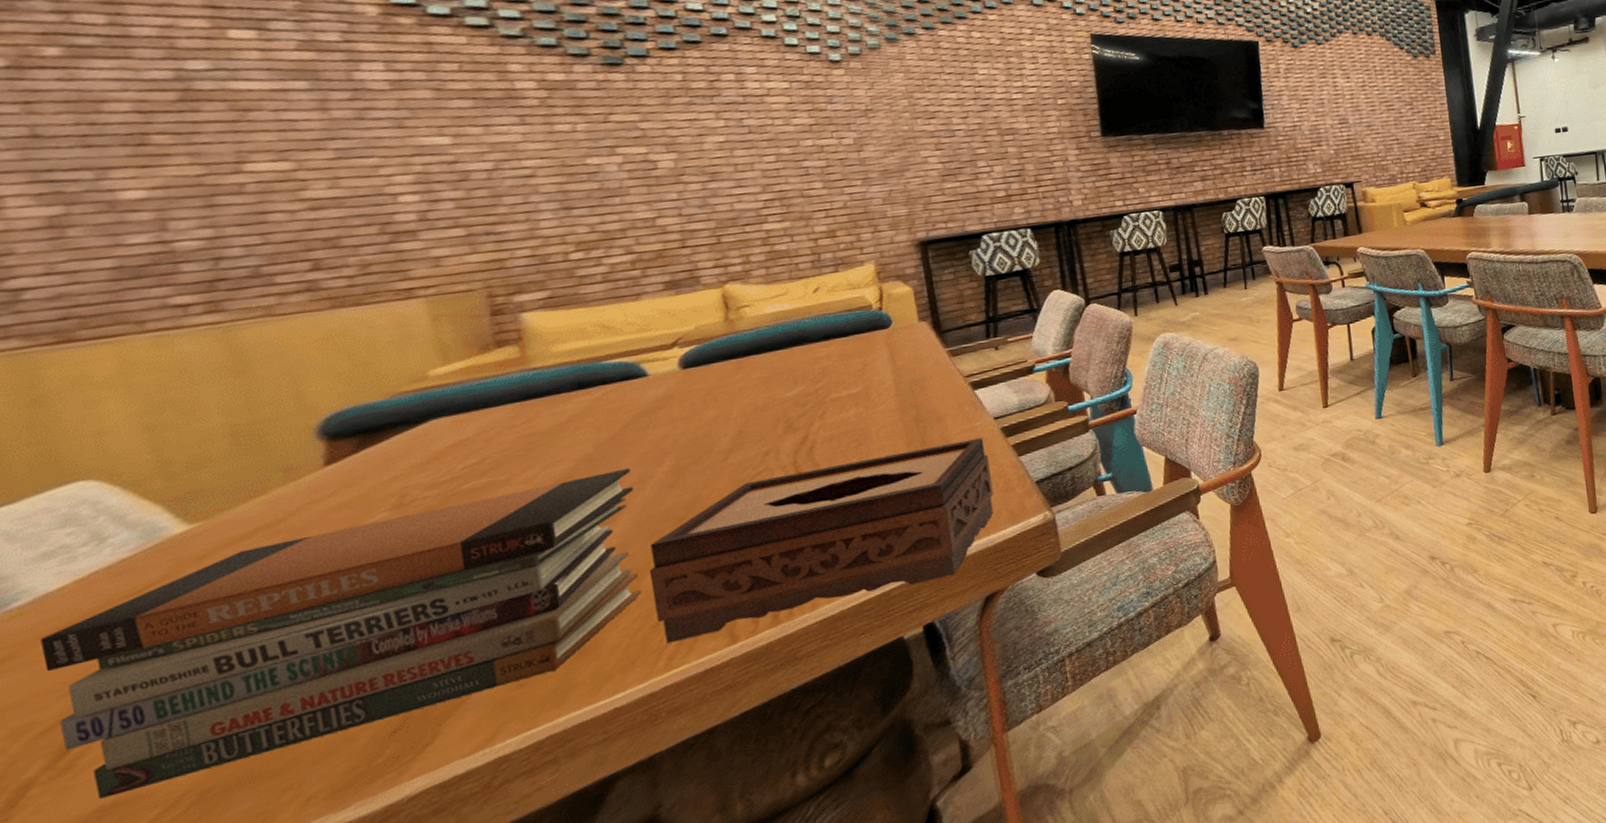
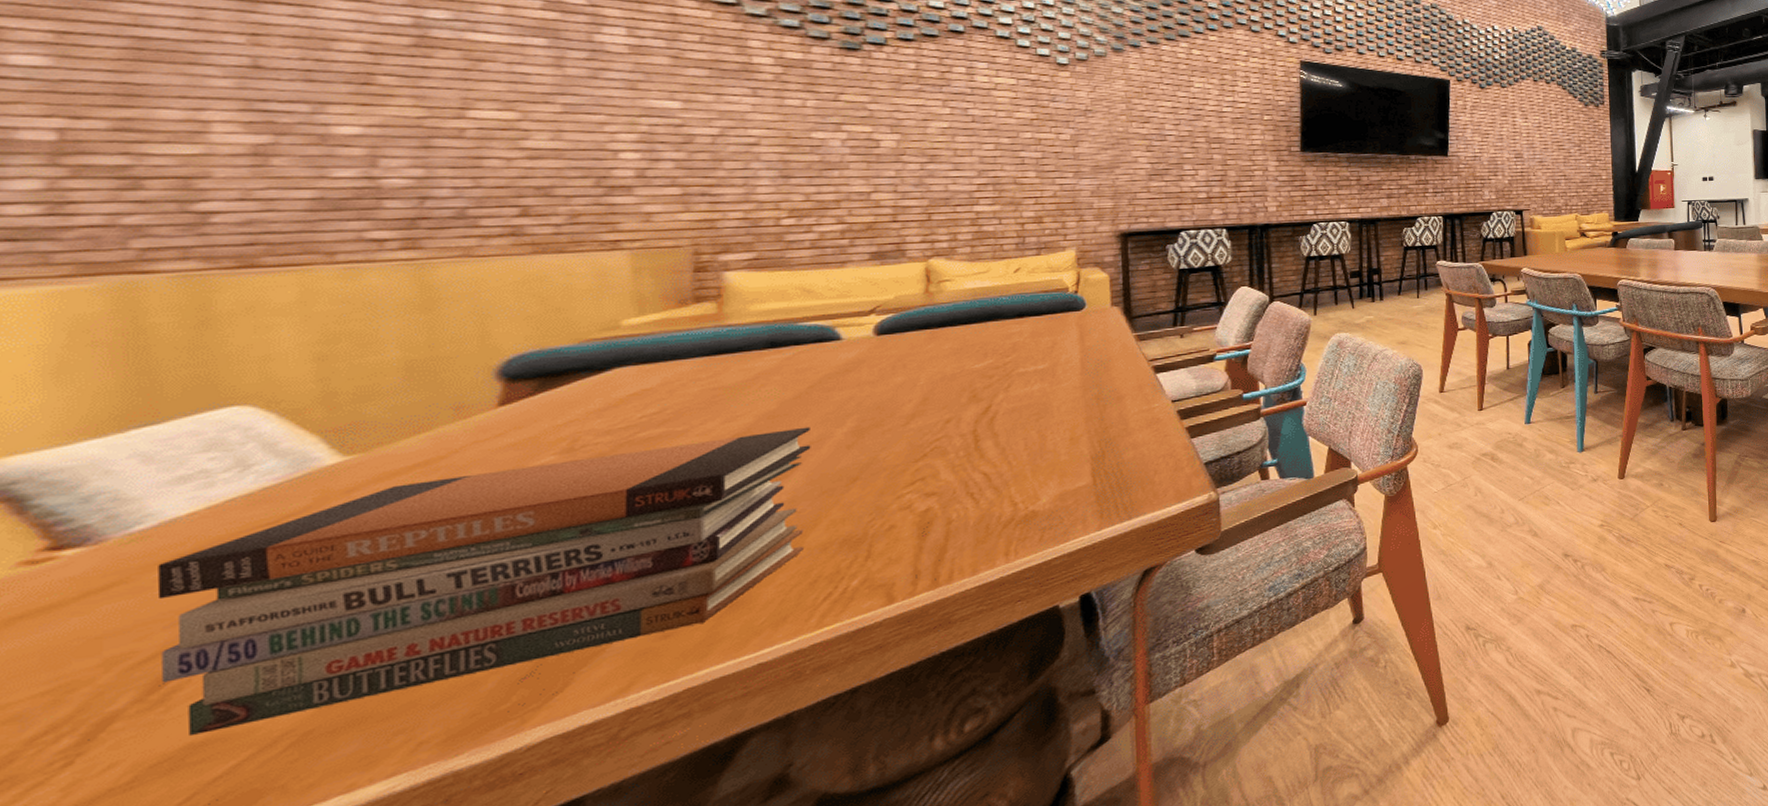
tissue box: present [648,438,994,644] -> none [814,419,1163,601]

